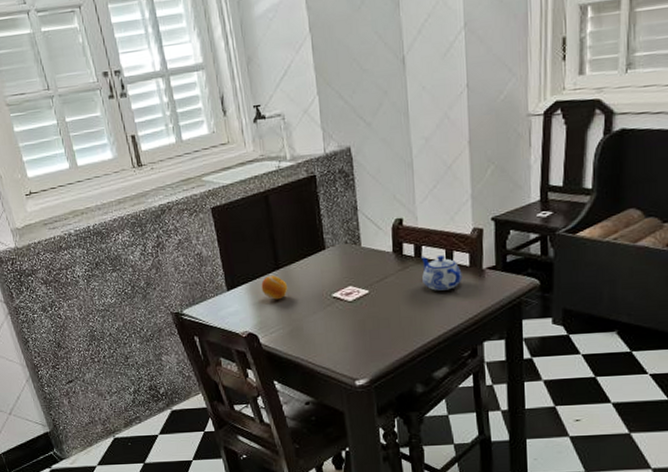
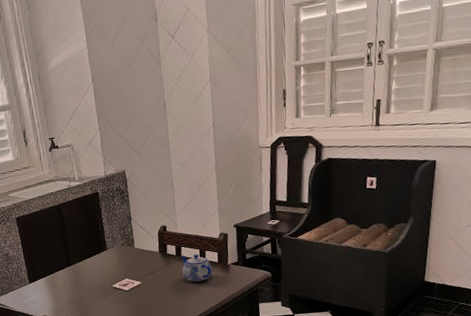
fruit: present [261,275,288,300] -> none [56,270,78,290]

